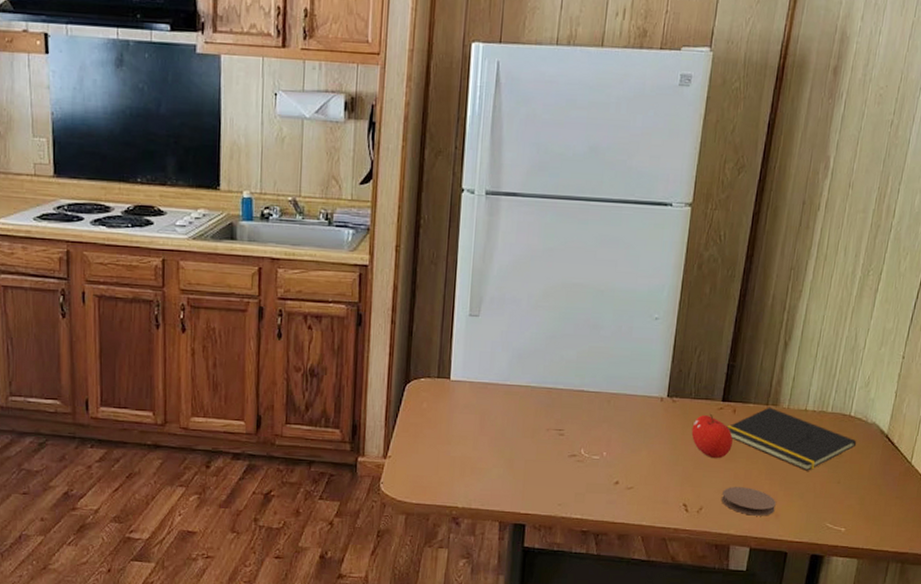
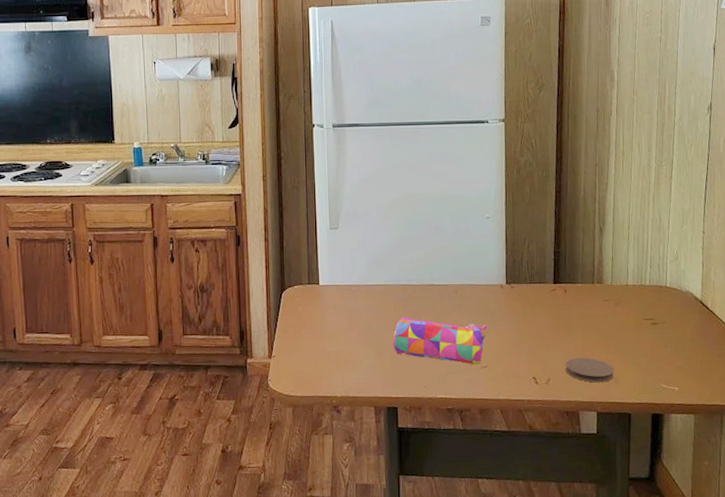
pencil case: none [529,425,639,486] -> present [393,317,487,365]
fruit: present [691,413,733,459] -> none [531,295,568,335]
notepad: present [726,407,857,471] -> none [560,285,676,339]

